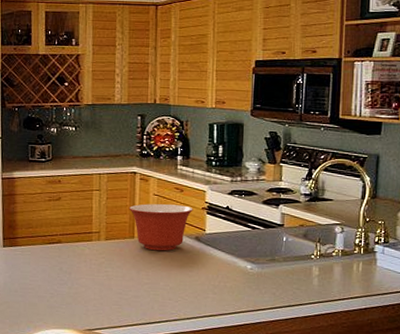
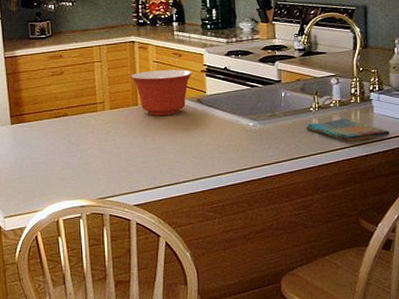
dish towel: none [305,268,392,293] -> present [305,118,391,141]

